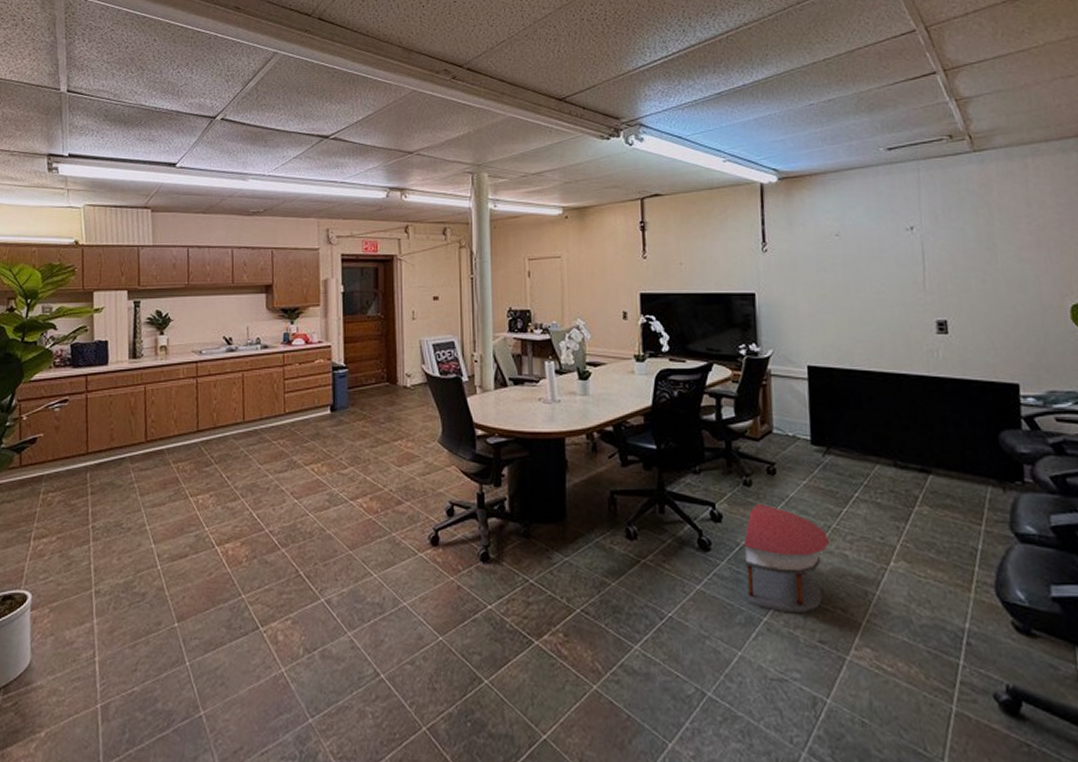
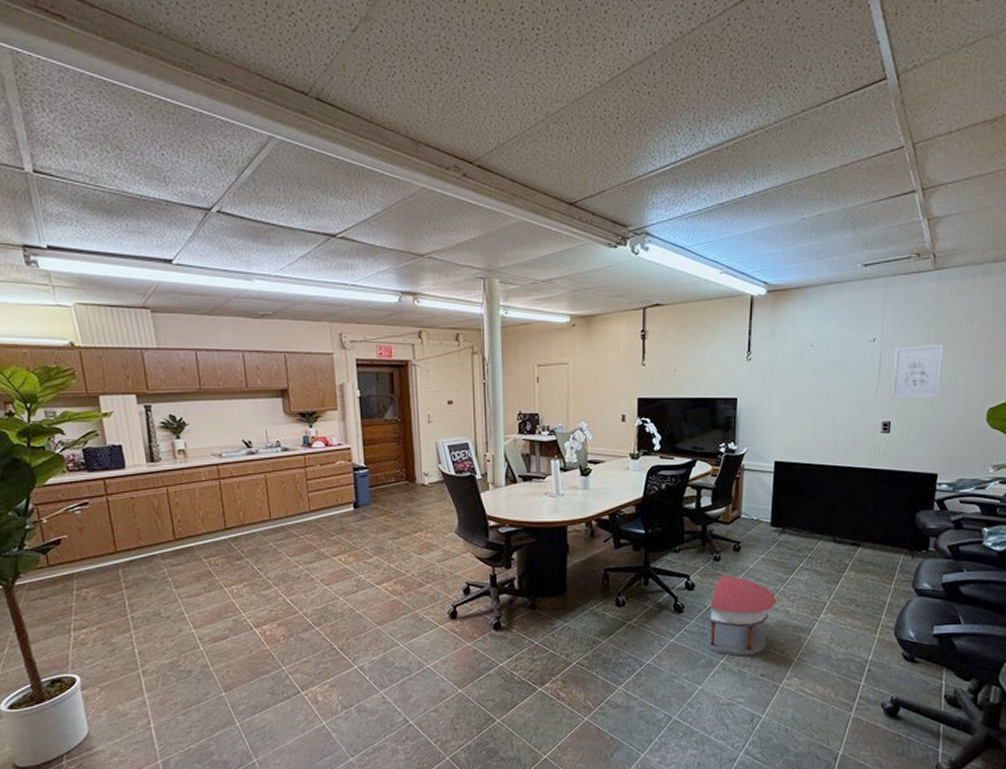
wall art: none [938,232,1004,294] -> present [890,345,944,399]

